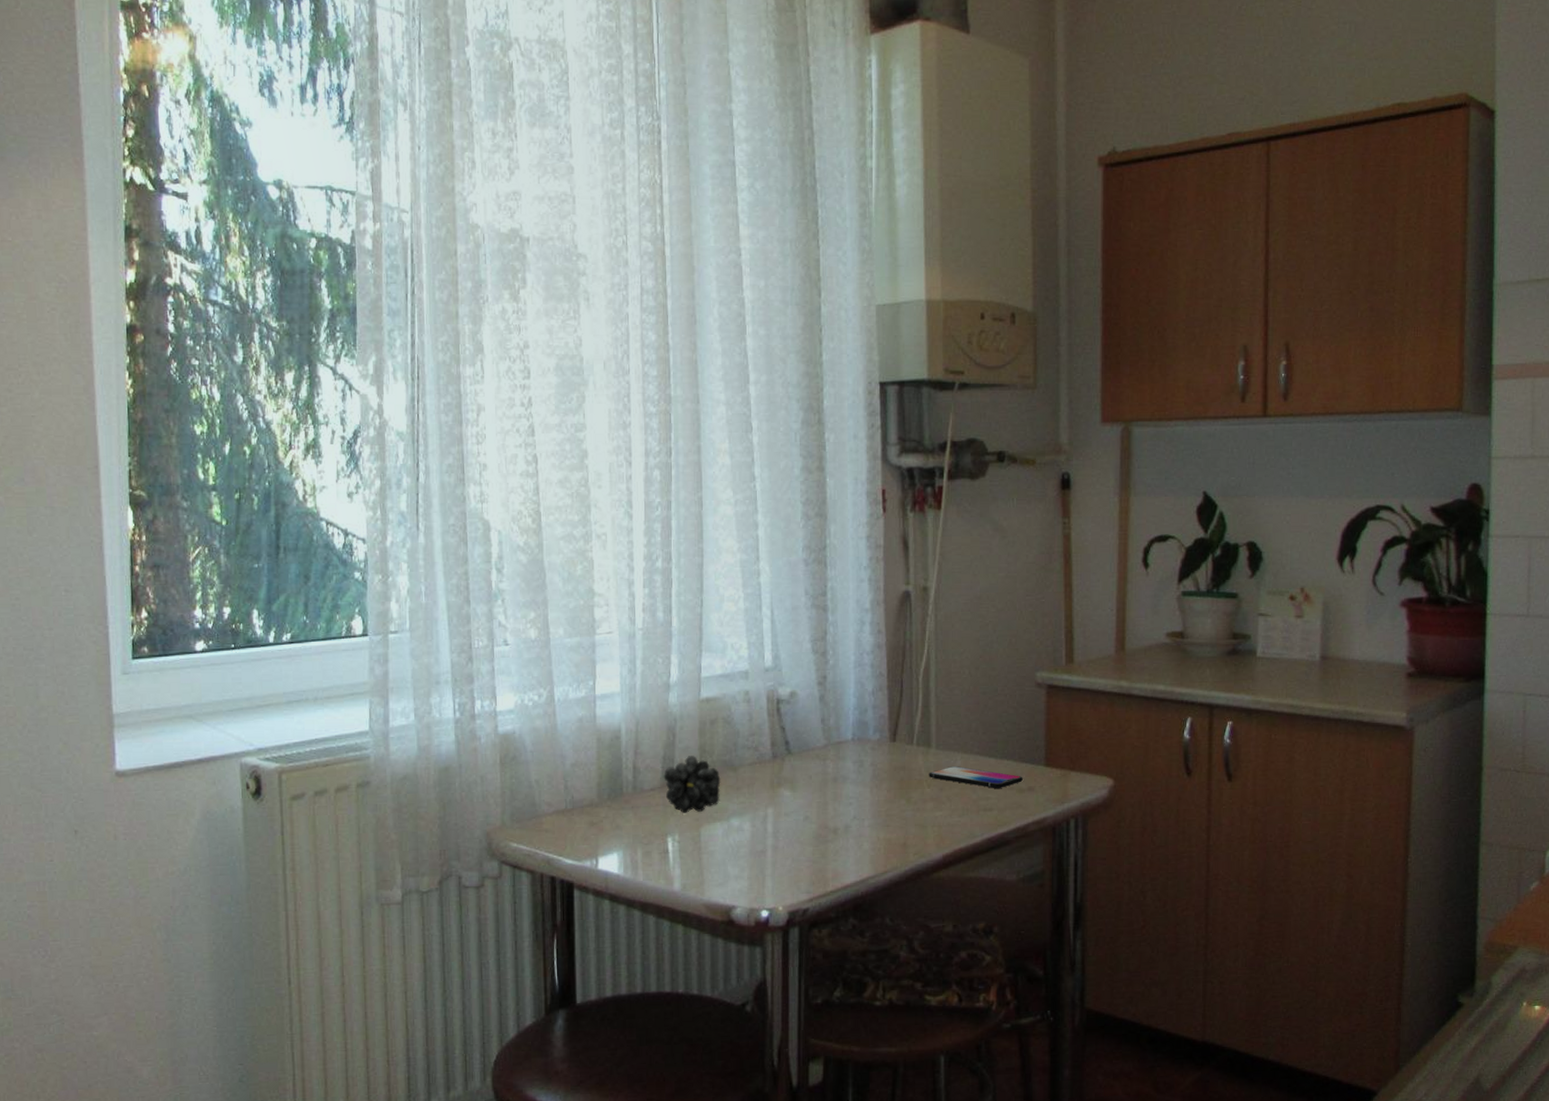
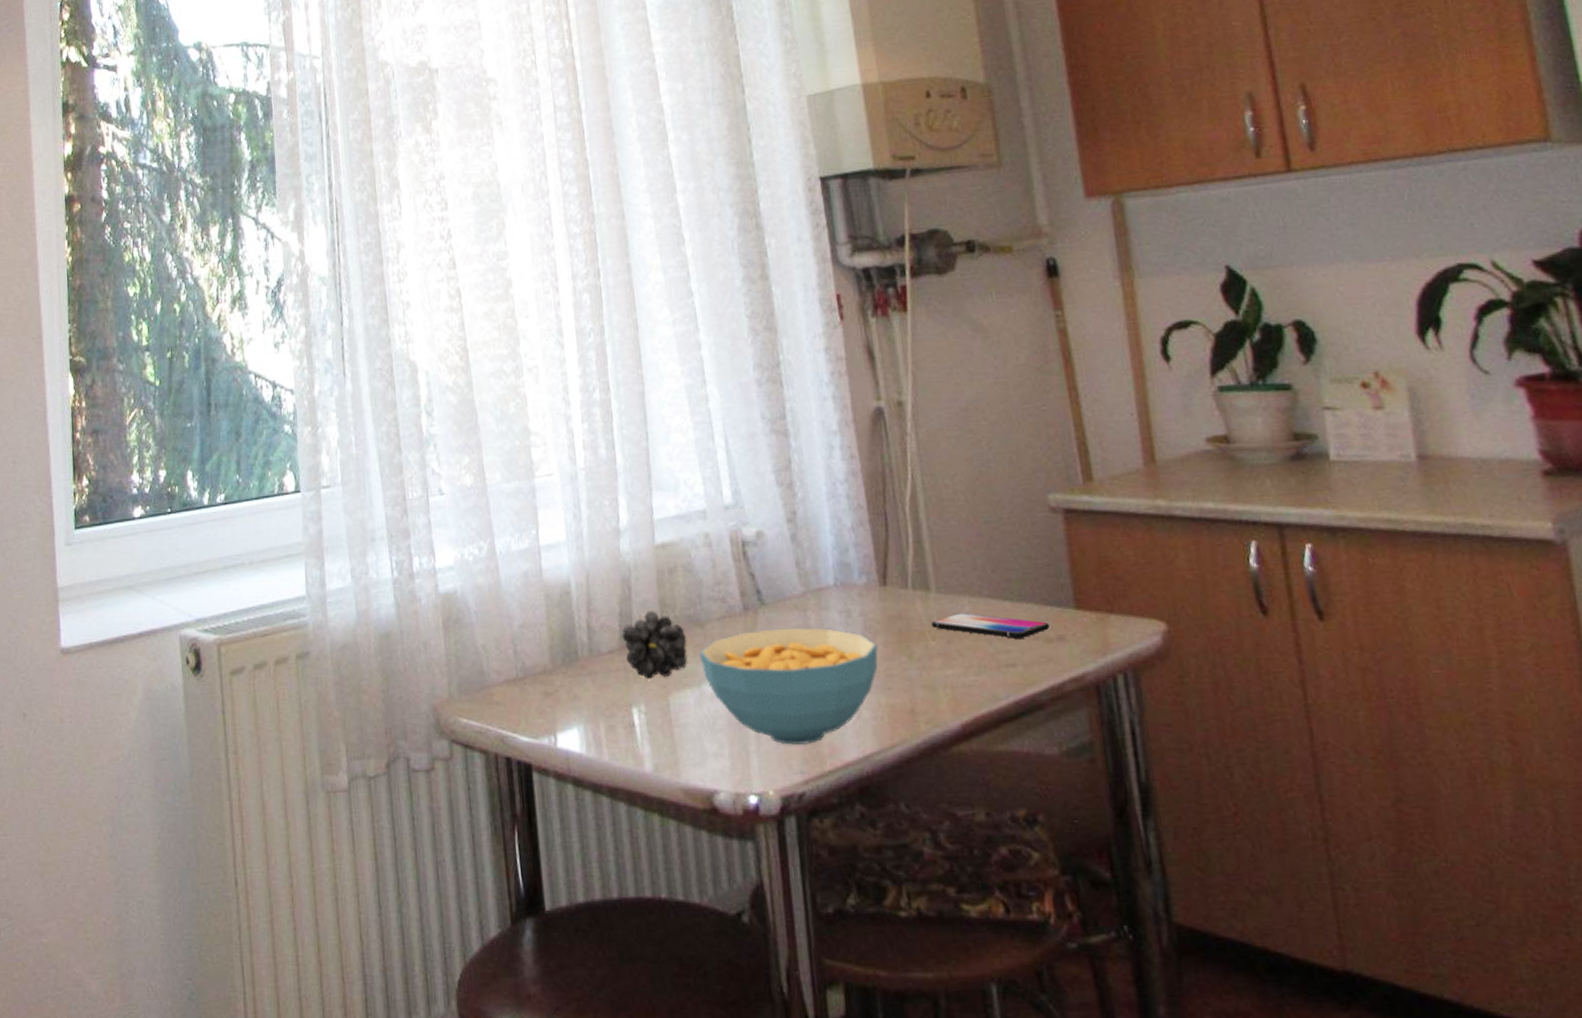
cereal bowl: none [731,774,882,871] -> present [699,627,879,746]

